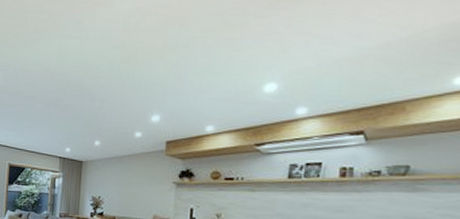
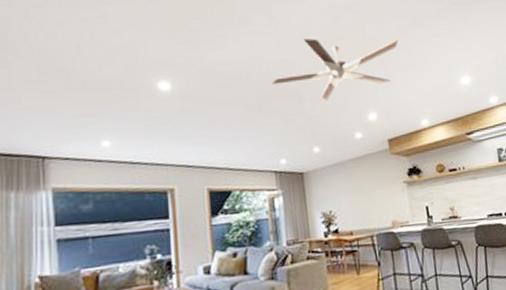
ceiling fan: none [70,42,200,100] -> present [272,38,399,100]

